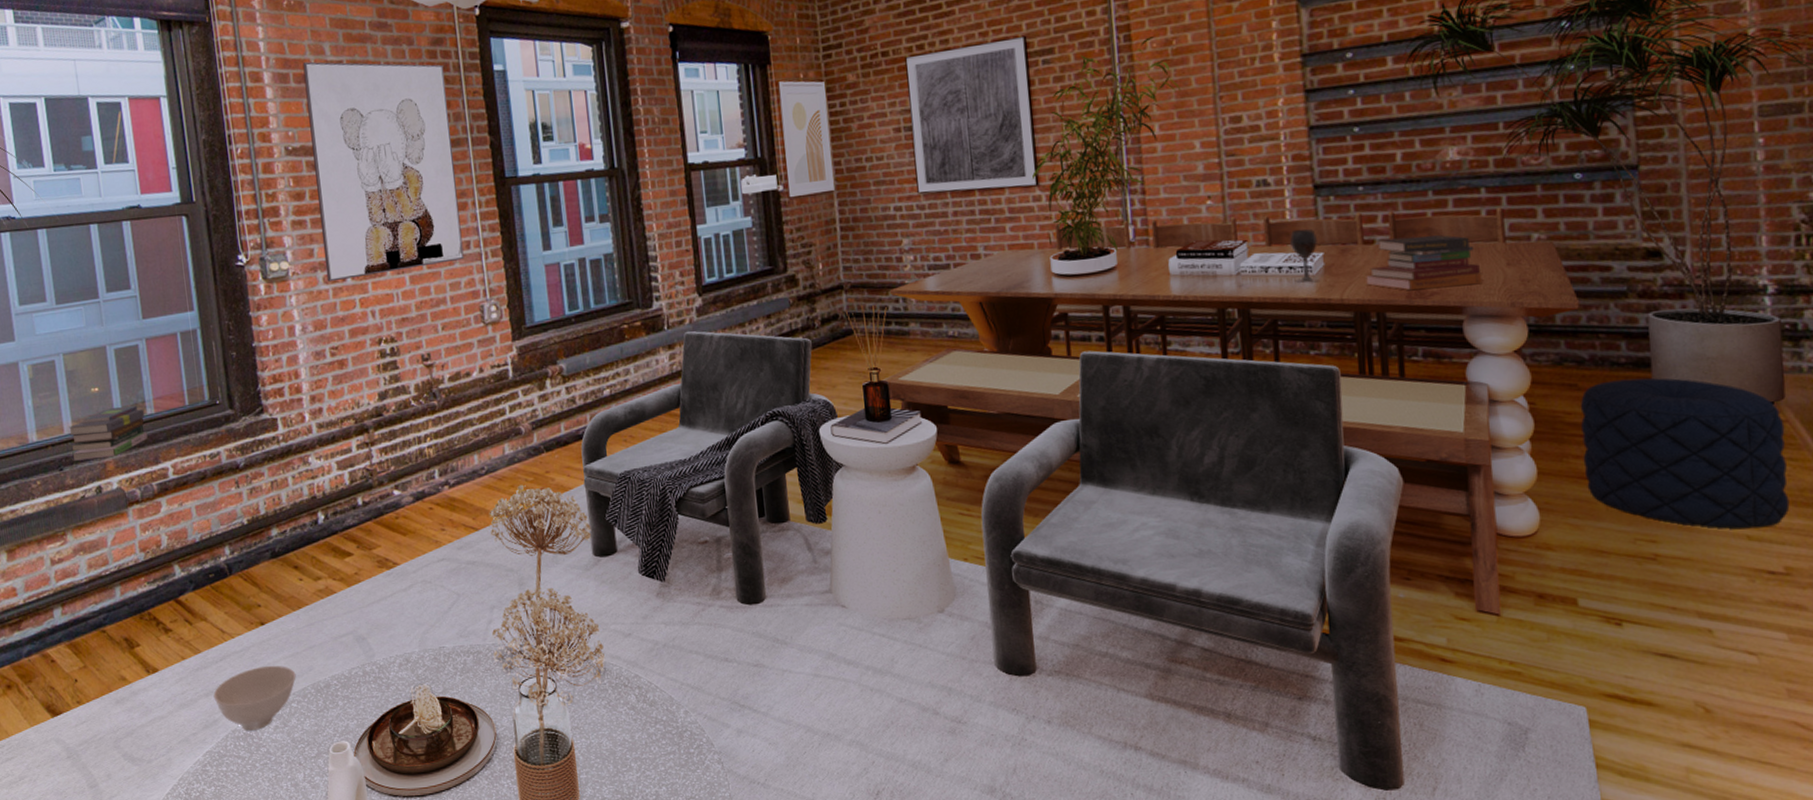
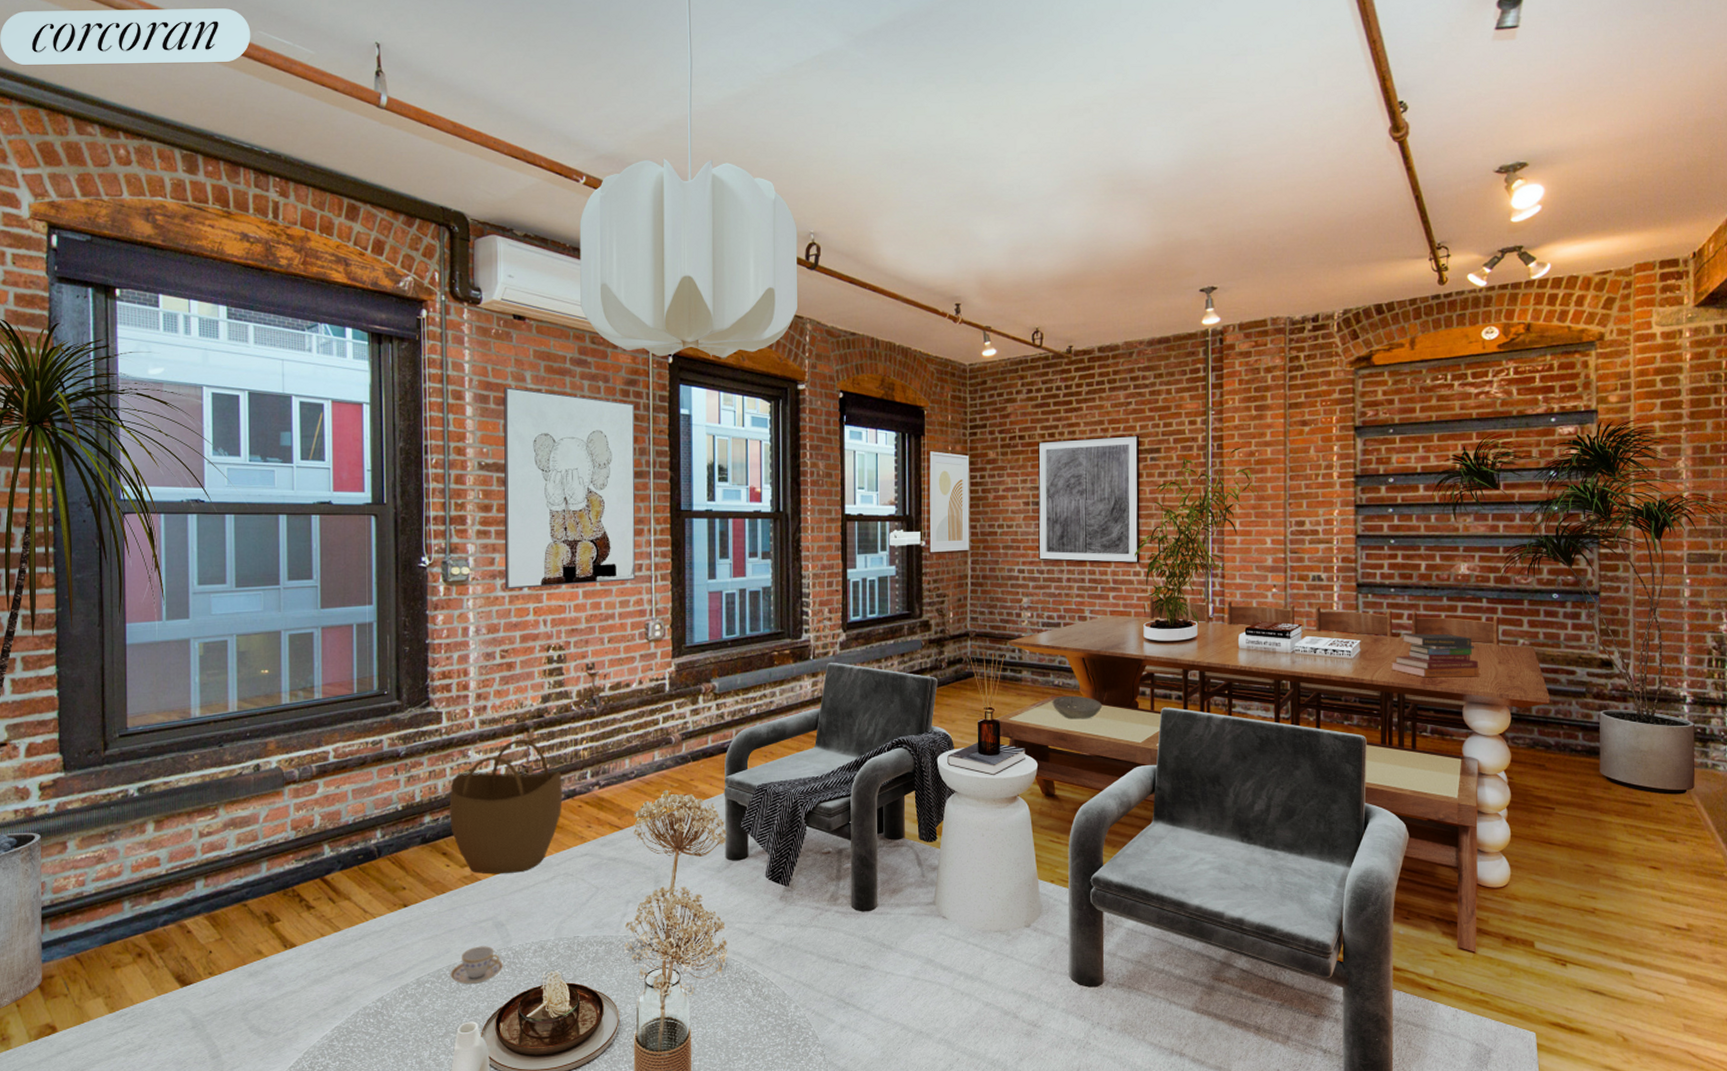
books: present [69,406,148,461] -> none [234,690,312,738]
bowl: present [213,665,296,731] -> none [348,946,433,1008]
woven basket: none [294,440,412,586] -> present [449,739,563,874]
teacup: none [315,661,369,703] -> present [450,946,503,985]
bowl: none [948,346,1009,374] -> present [1052,695,1103,719]
wine glass: present [1290,229,1319,283] -> none [1335,619,1356,665]
pouf: present [1580,378,1790,530] -> none [1545,763,1693,892]

